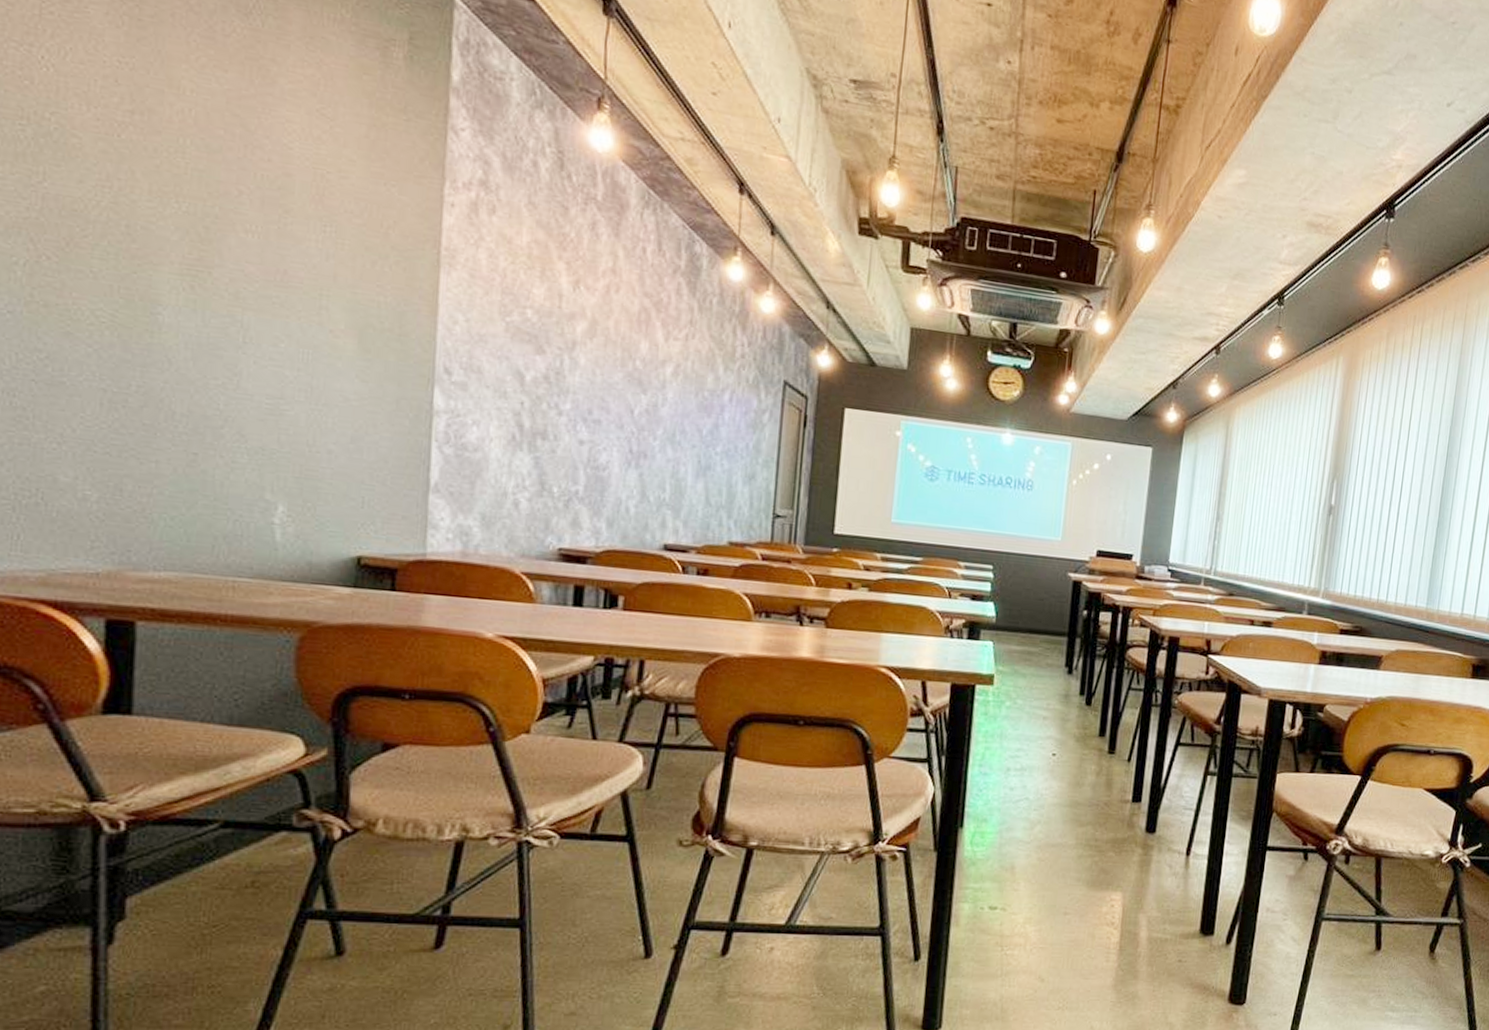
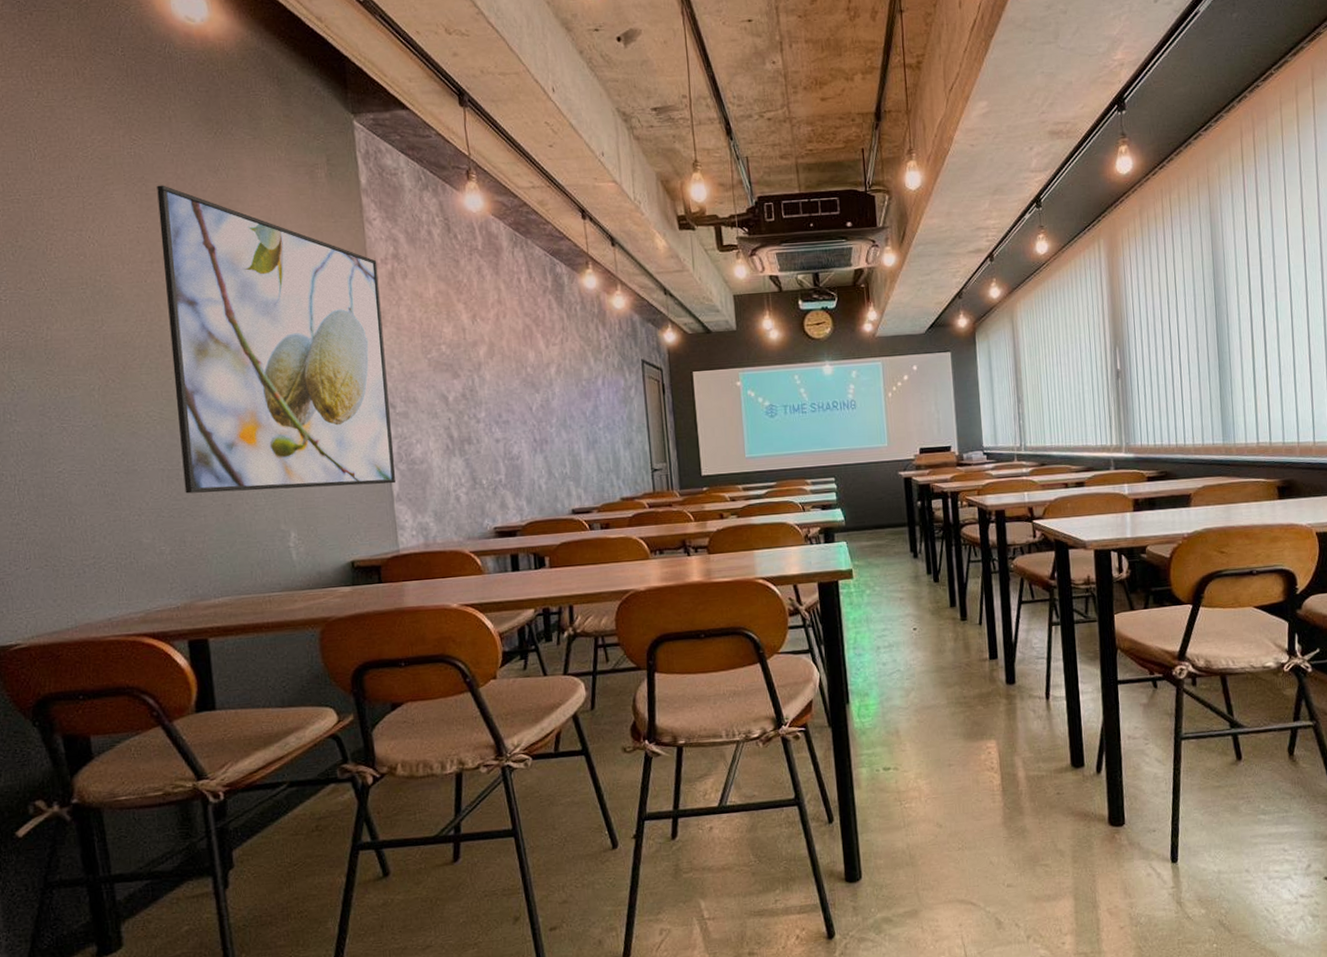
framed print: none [132,11,457,470] -> present [157,185,395,494]

